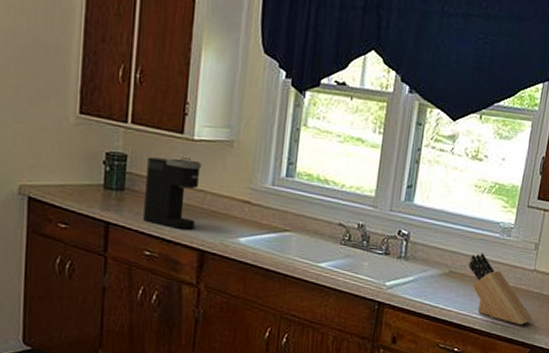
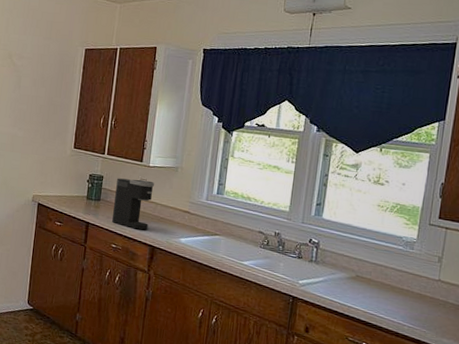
knife block: present [468,253,533,325] -> none [374,262,440,328]

